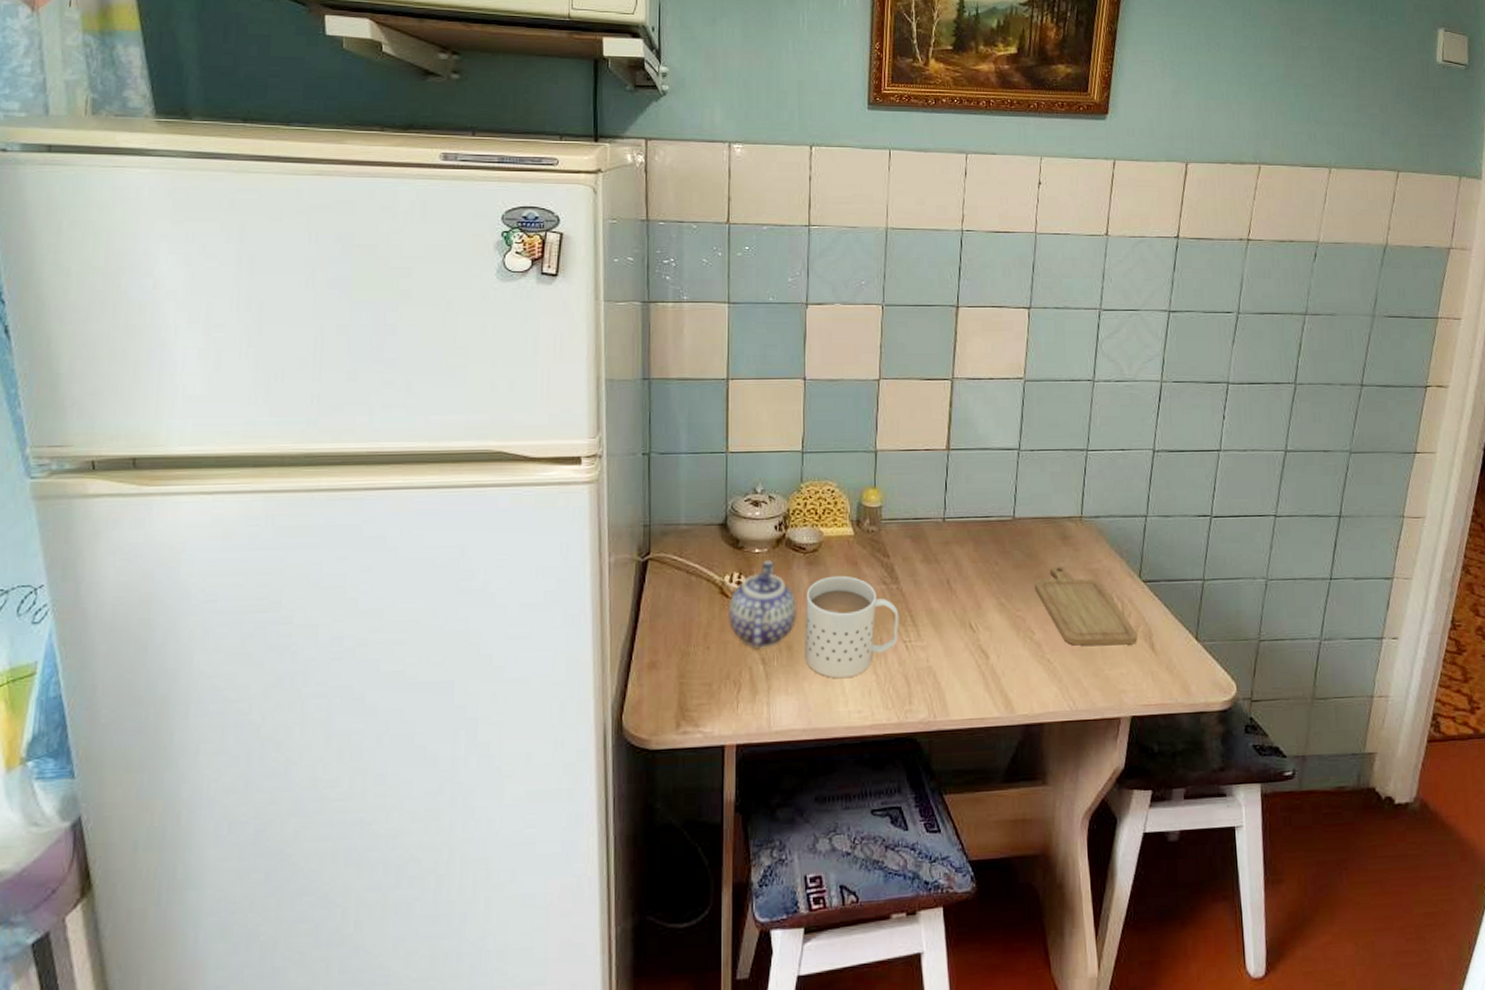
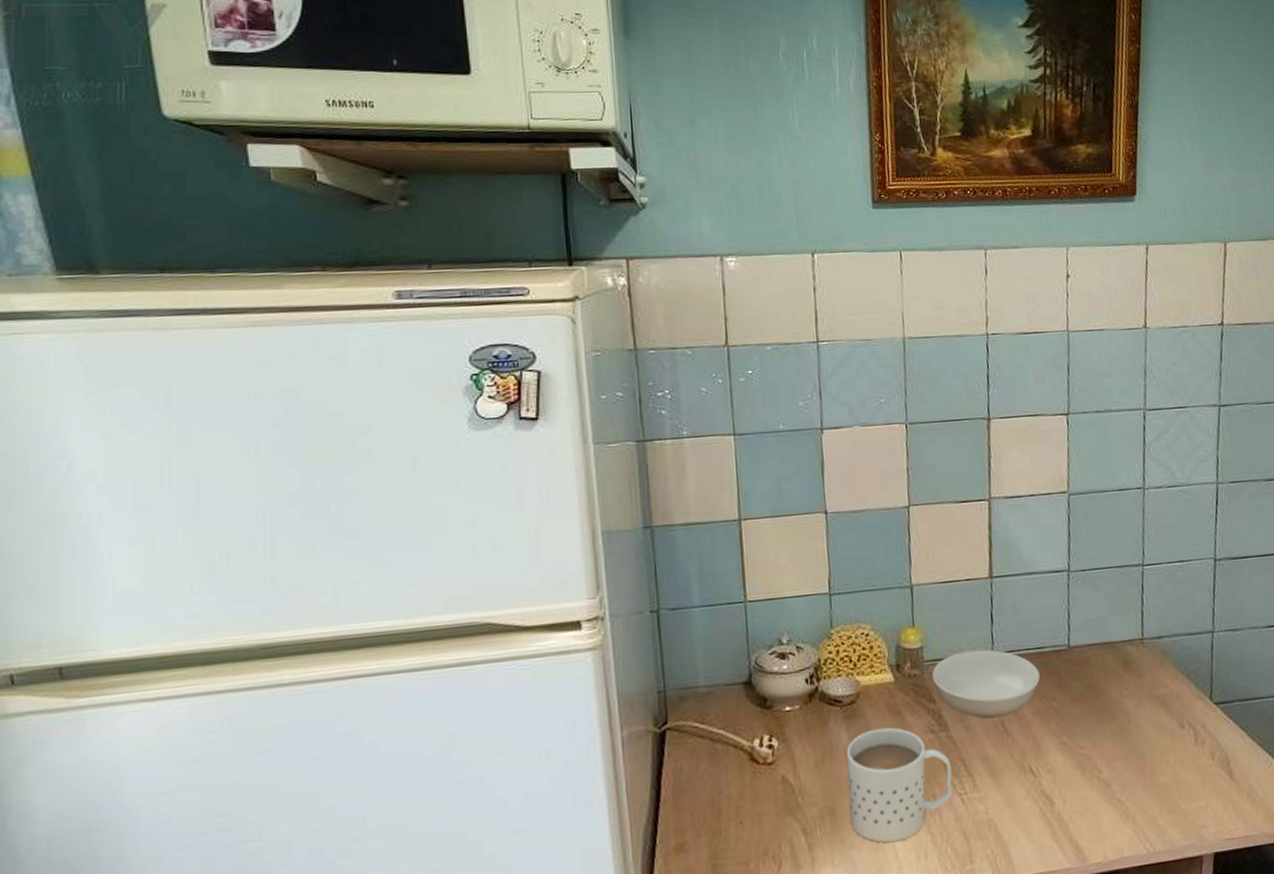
teapot: present [728,560,797,650] -> none [760,718,839,820]
bowl: none [888,513,985,576] -> present [931,649,1040,719]
chopping board: present [1035,565,1138,646] -> none [1098,694,1214,781]

